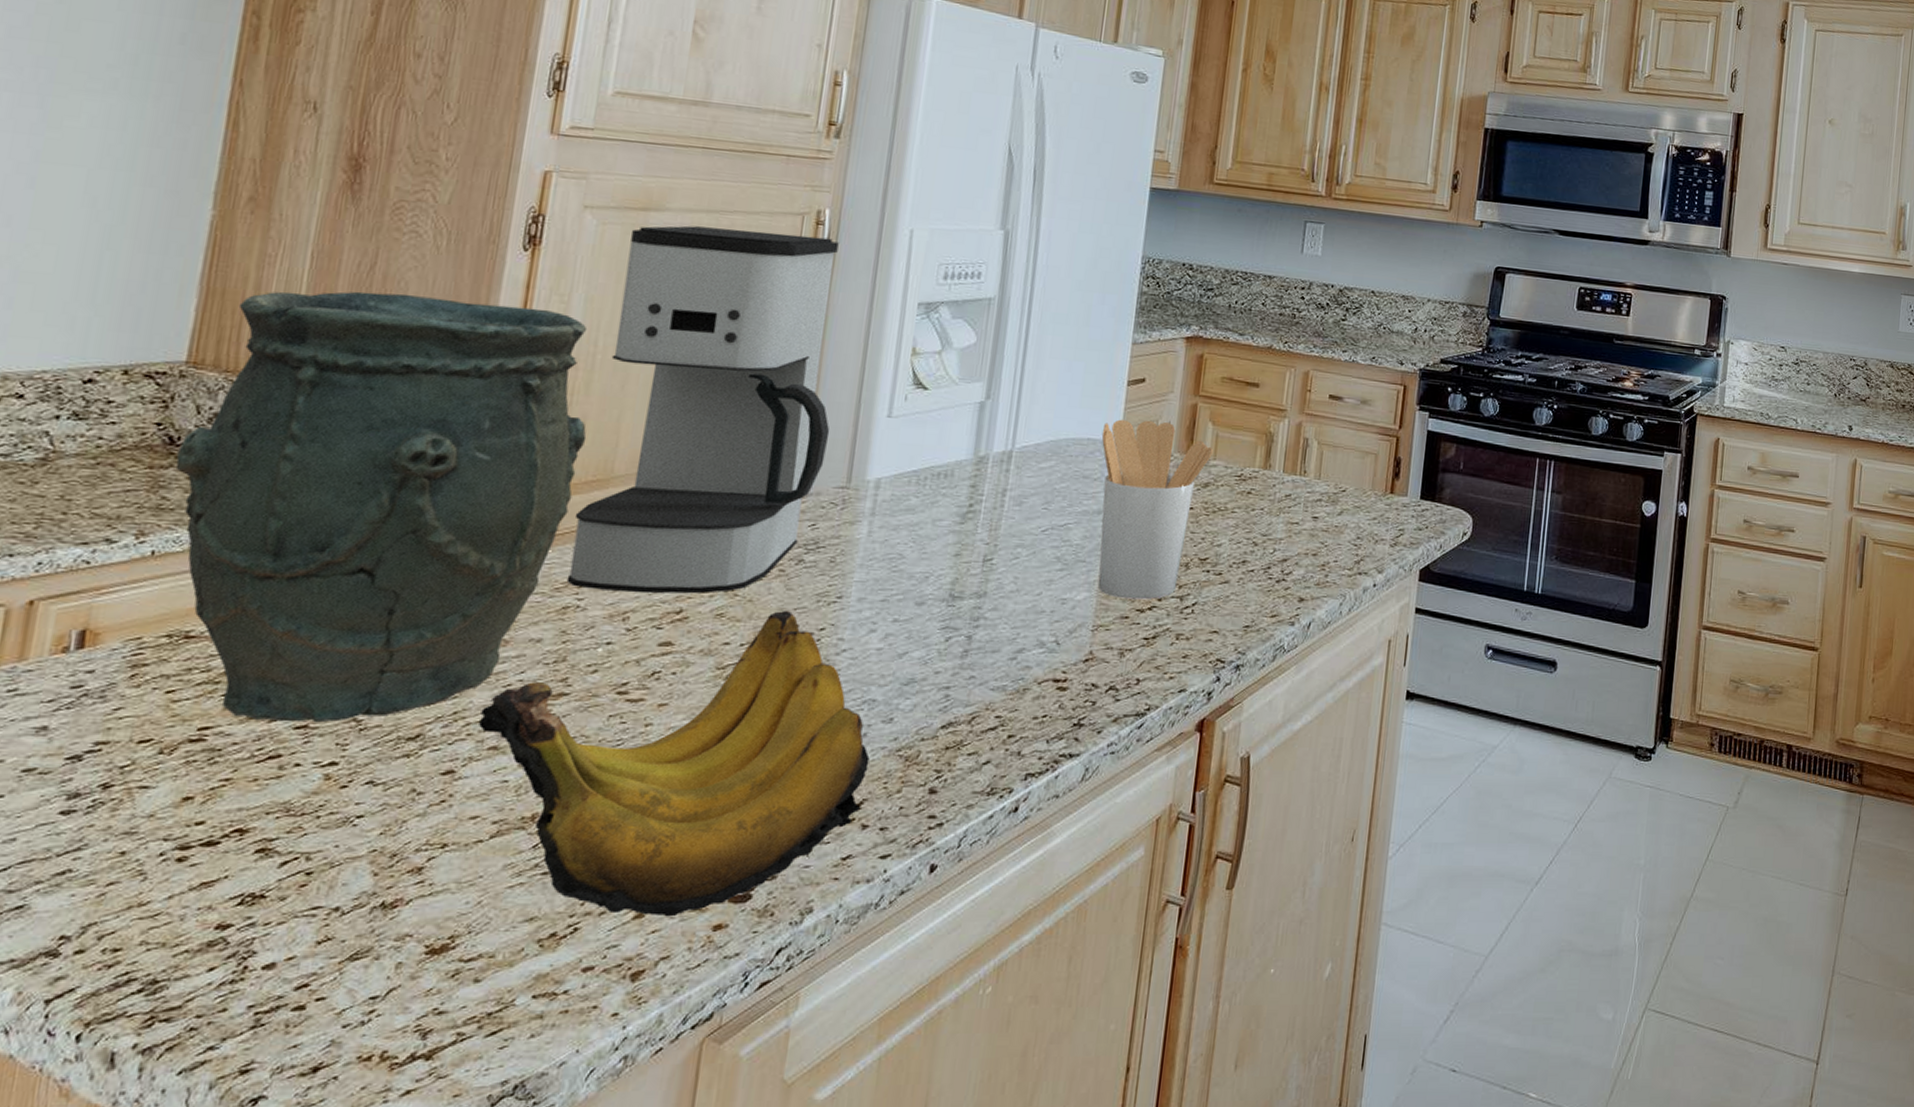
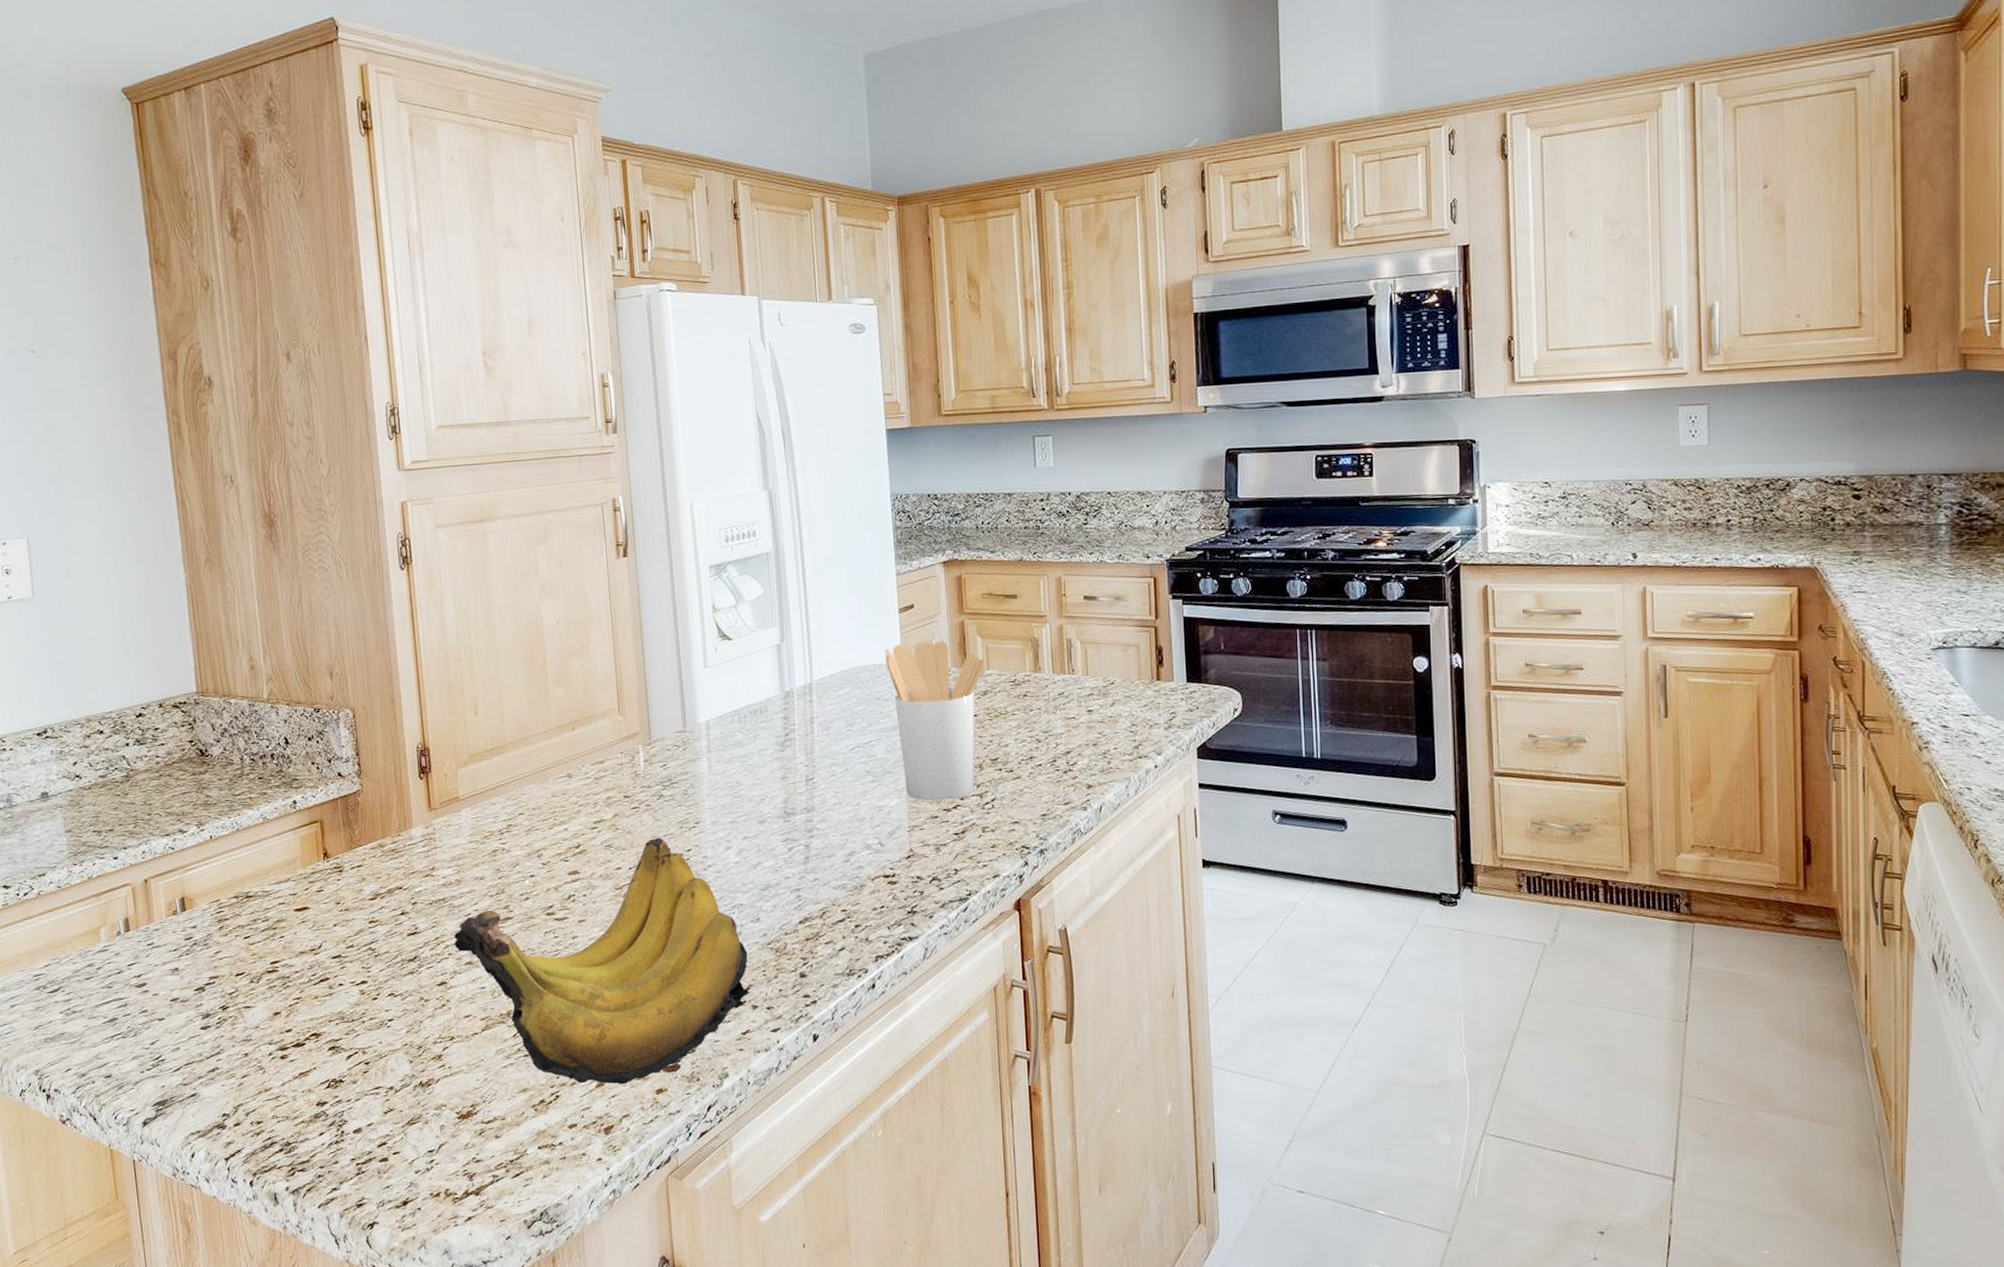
vase: present [175,291,588,723] -> none [208,615,480,954]
coffee maker: present [566,225,839,594] -> none [476,521,662,835]

